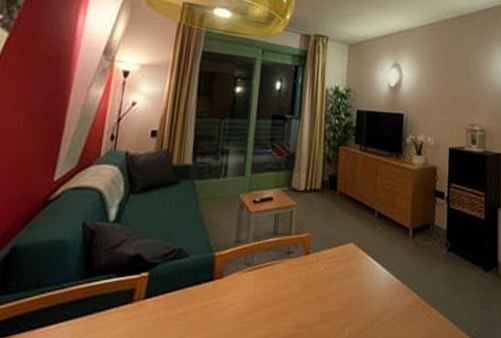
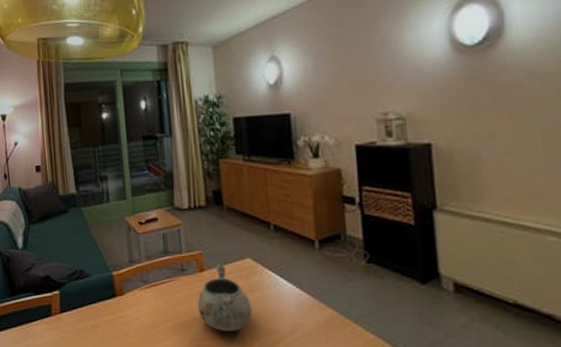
decorative bowl: none [297,247,349,317] -> present [197,264,253,331]

